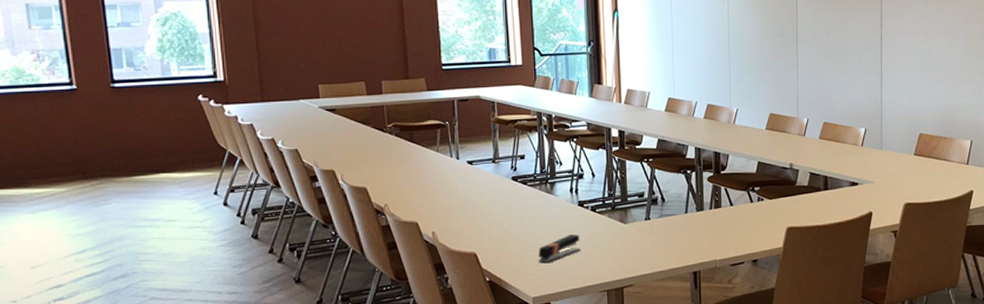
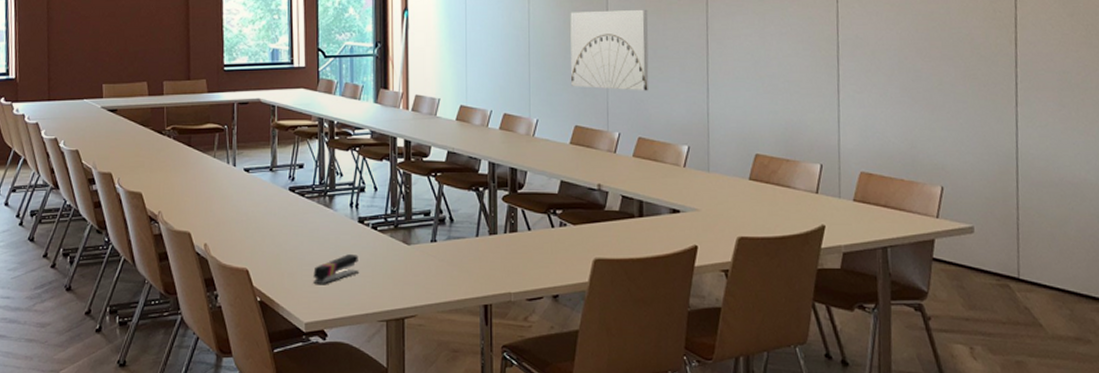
wall art: none [765,9,833,82] -> present [570,9,649,91]

